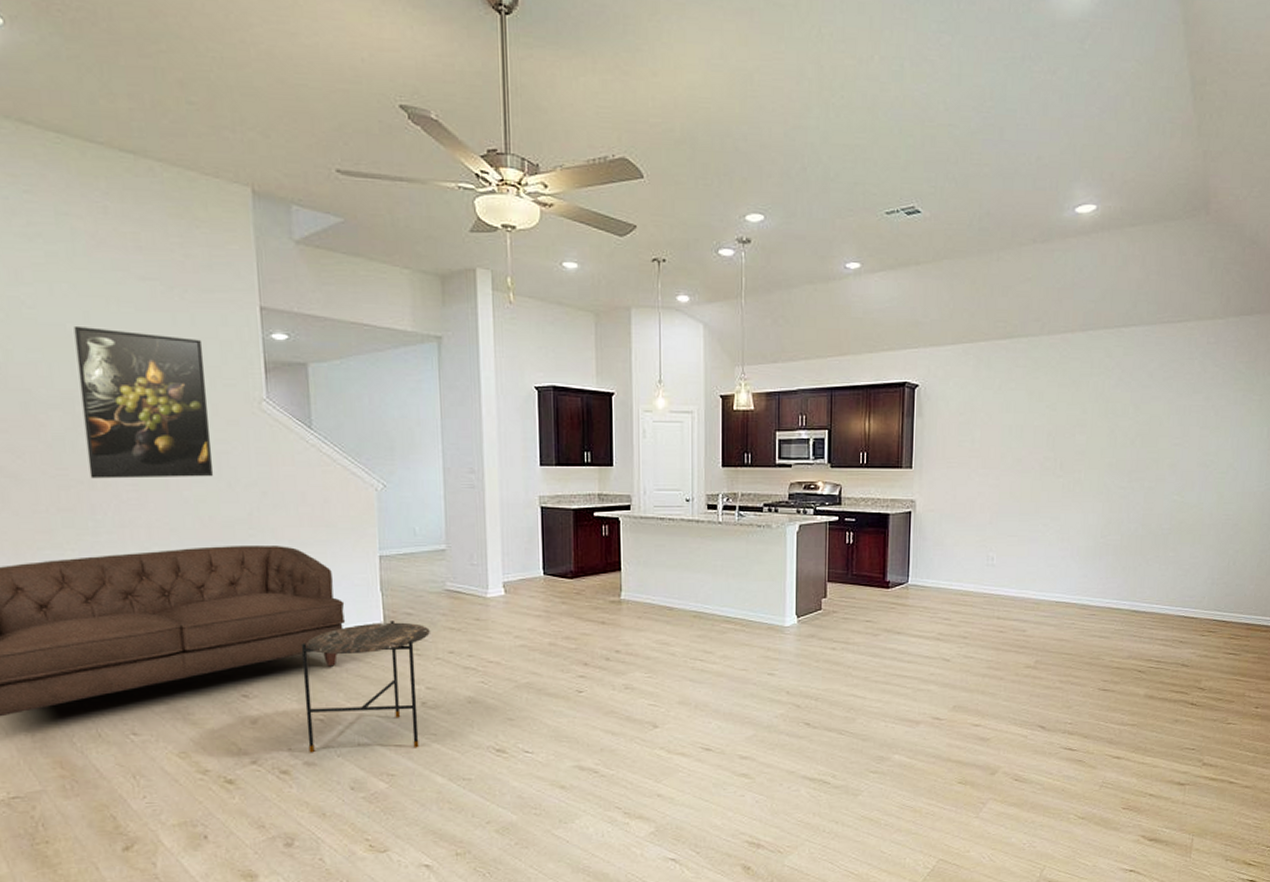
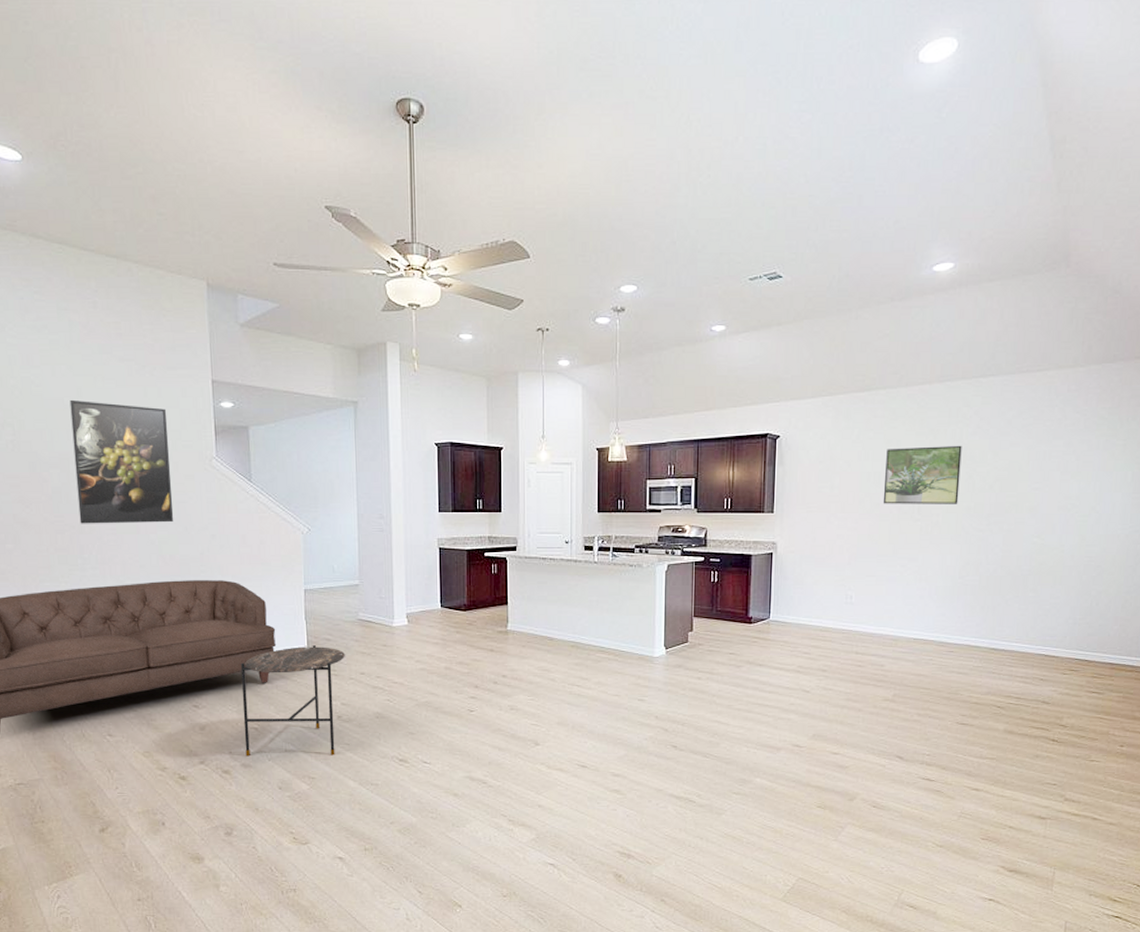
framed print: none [1024,398,1104,460] -> present [883,445,962,504]

